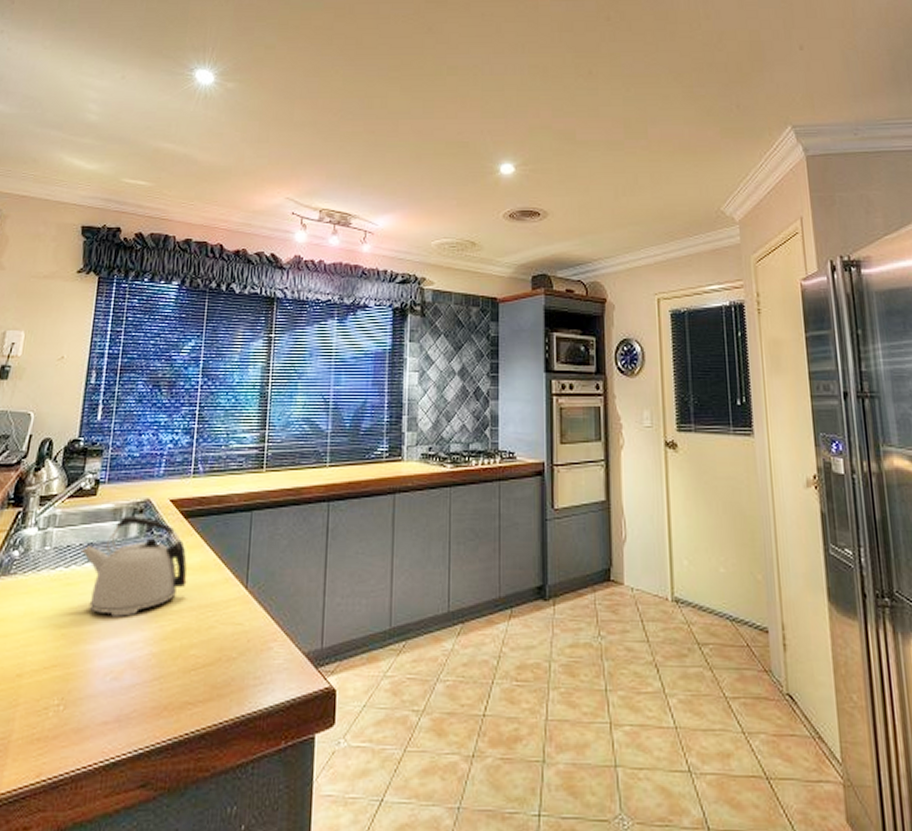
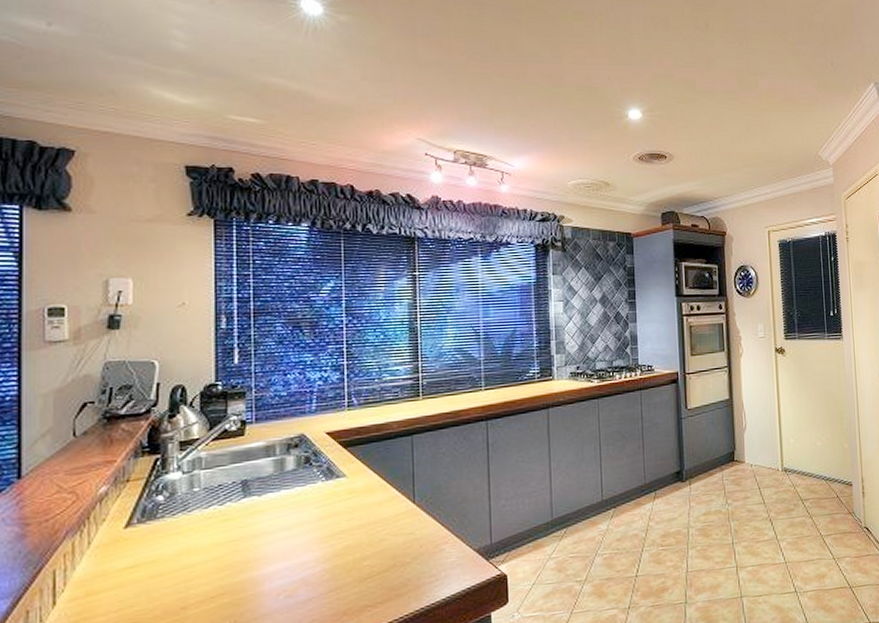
kettle: present [80,517,187,617] -> none [234,450,353,543]

